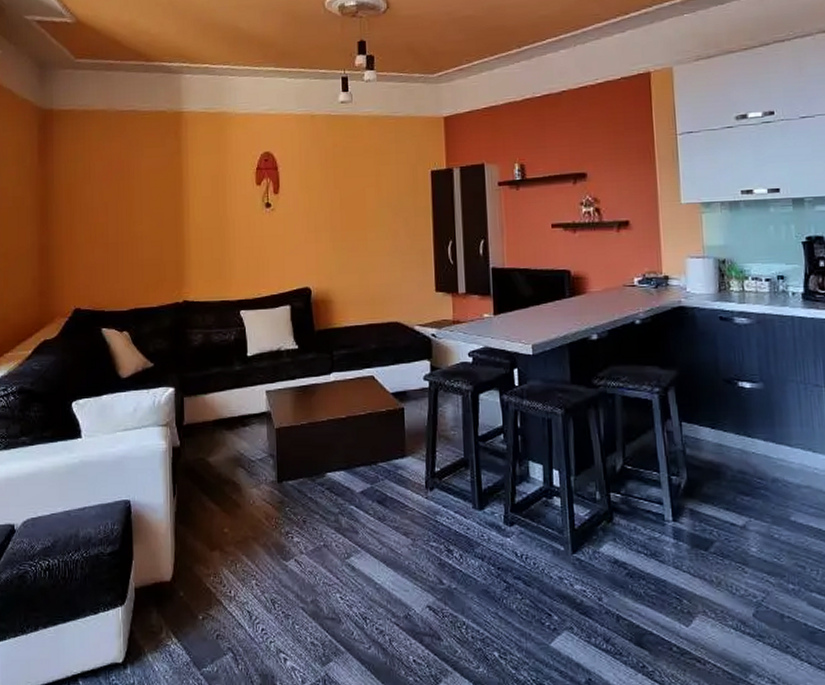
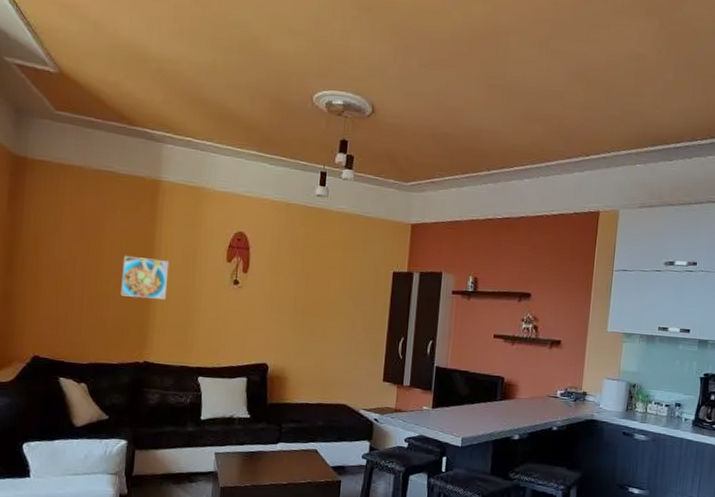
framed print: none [153,192,199,235] -> present [121,256,168,300]

